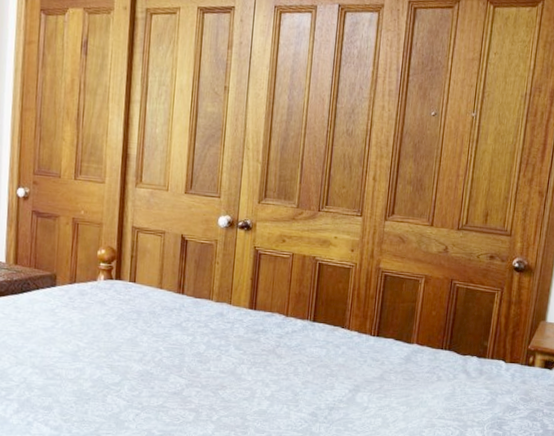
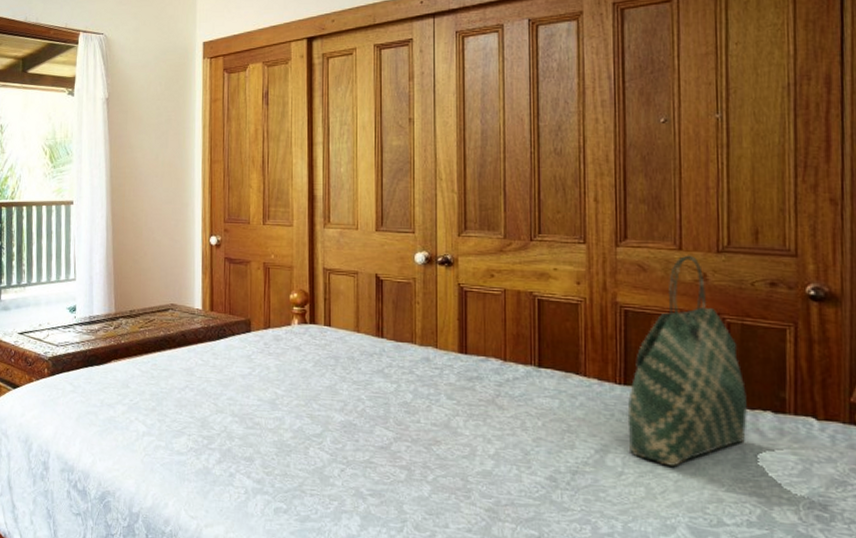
tote bag: none [374,230,462,401] -> present [627,255,748,467]

